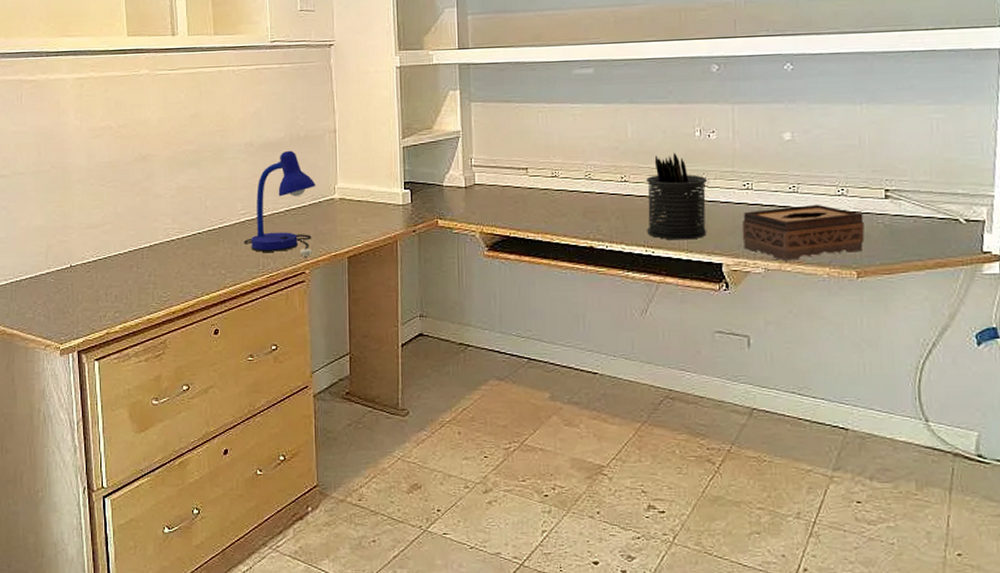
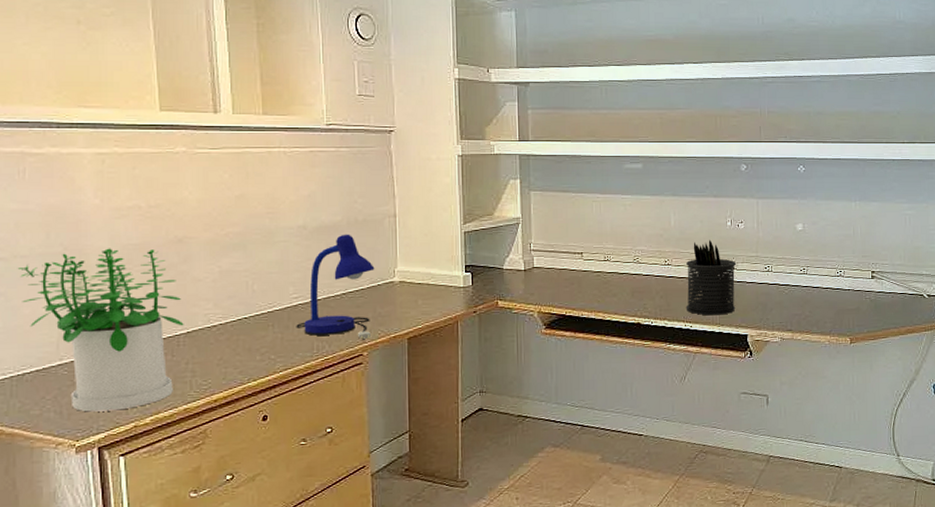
potted plant: none [16,166,147,318] -> present [17,248,184,412]
tissue box: present [742,204,865,261] -> none [763,283,856,331]

